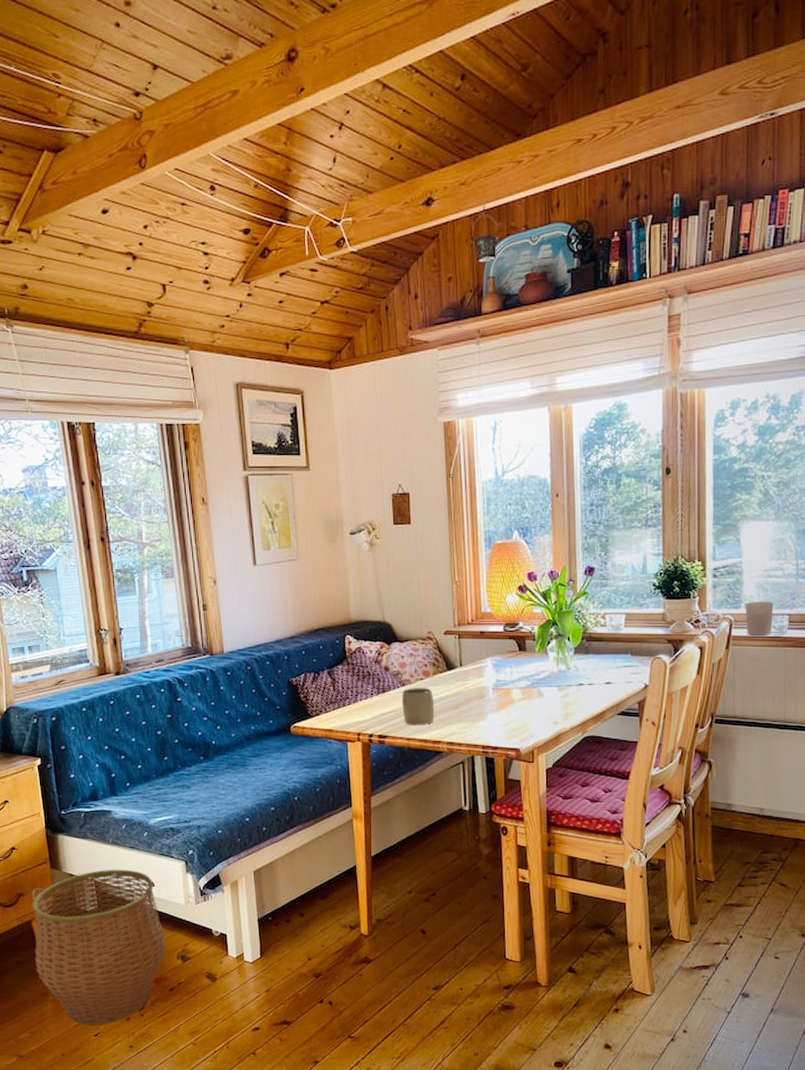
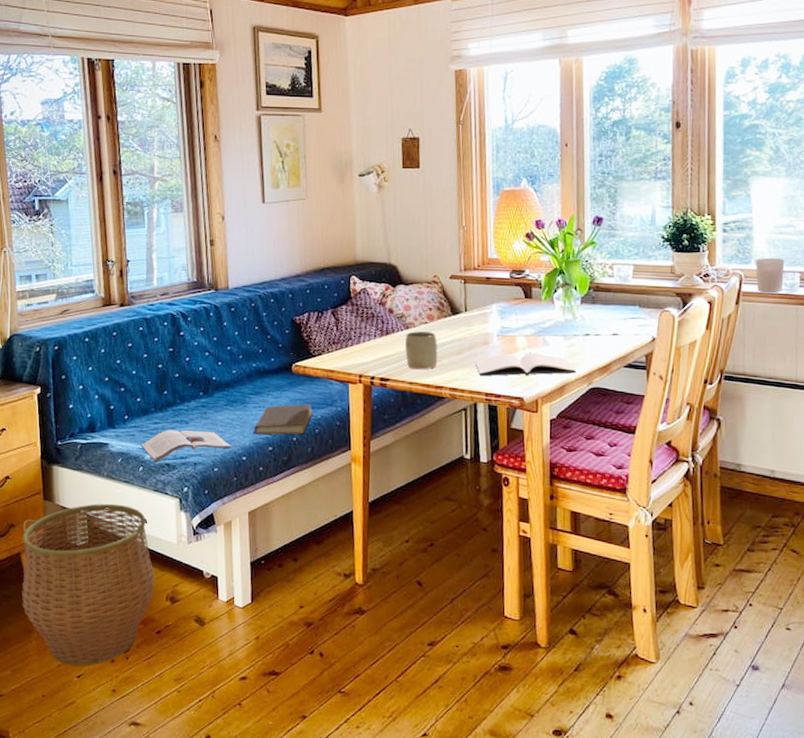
magazine: none [144,794,233,827] -> present [141,430,231,463]
book: none [241,763,314,796] -> present [239,403,314,435]
book: none [472,704,571,730] -> present [475,352,576,377]

